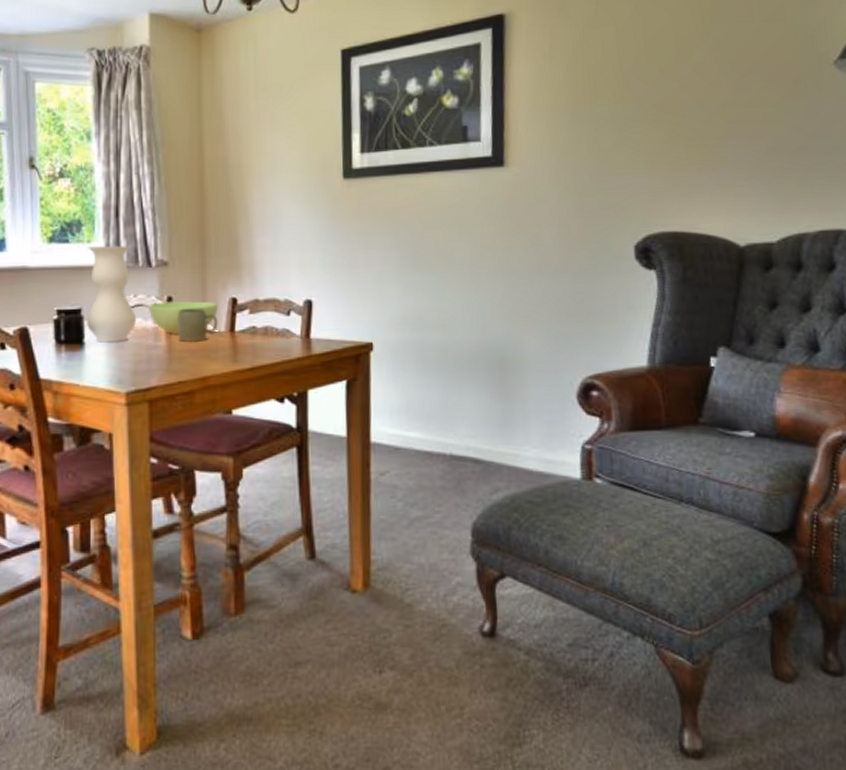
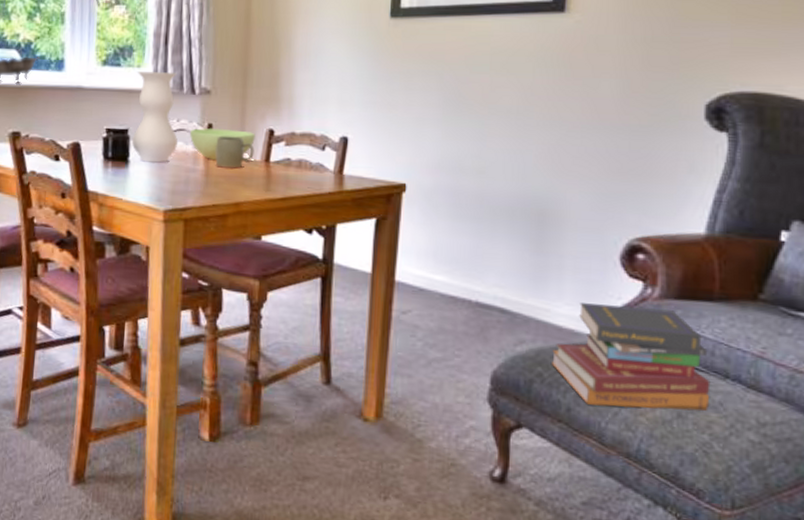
books: none [526,442,669,544] -> present [552,303,711,412]

